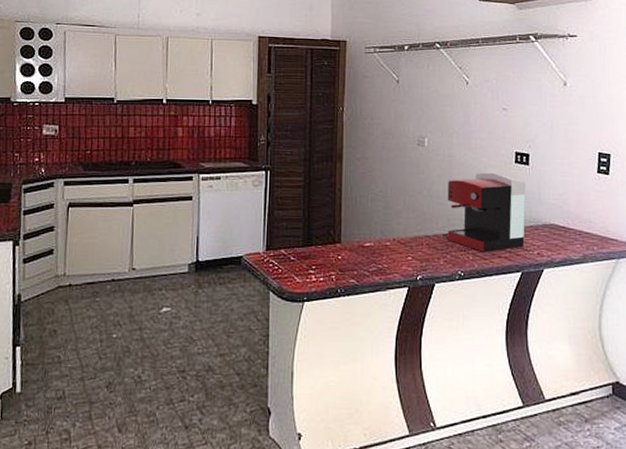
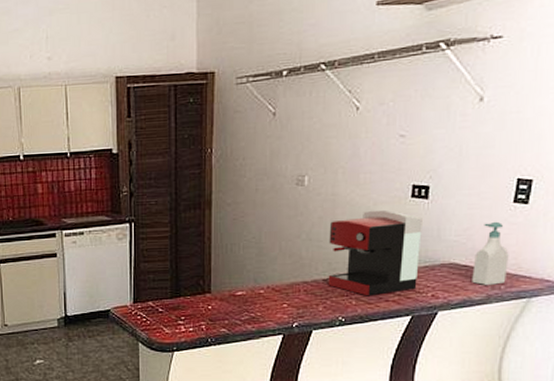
soap bottle: none [569,188,598,246] -> present [472,221,509,285]

